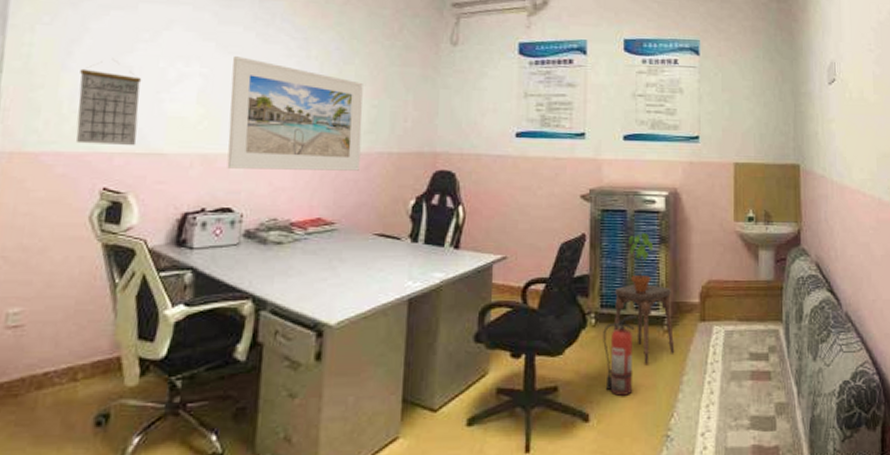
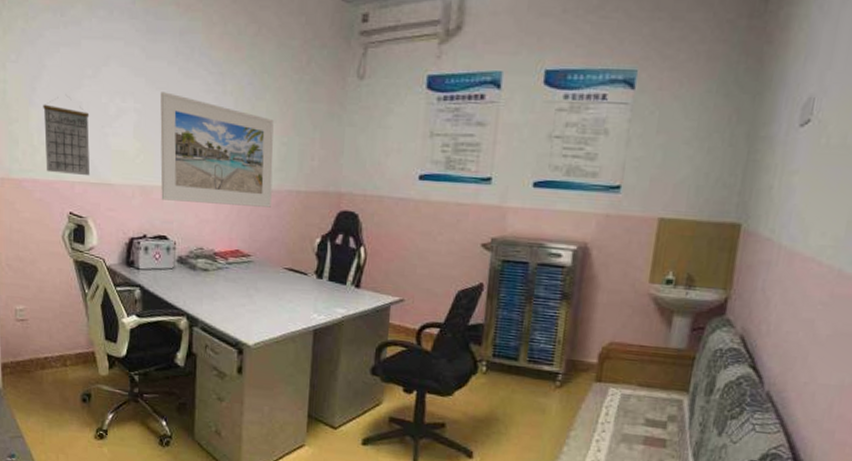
fire extinguisher: present [603,316,637,396] -> none [491,368,529,441]
stool: present [613,284,675,364] -> none [504,338,568,415]
potted plant: present [629,233,654,293] -> none [527,287,555,348]

